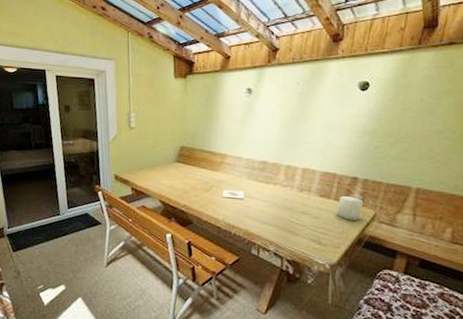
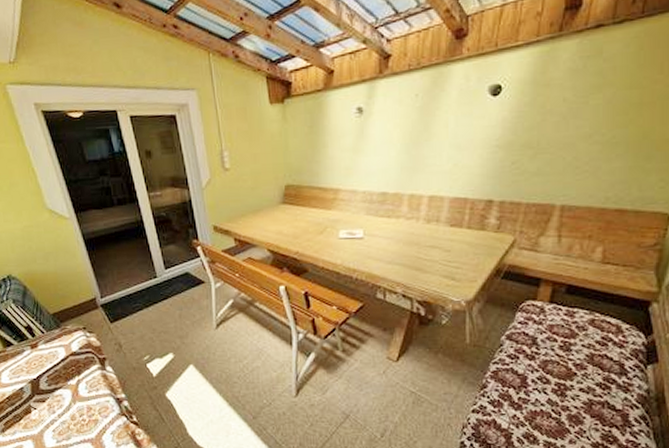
candle: present [336,195,364,220] -> none [470,222,501,249]

